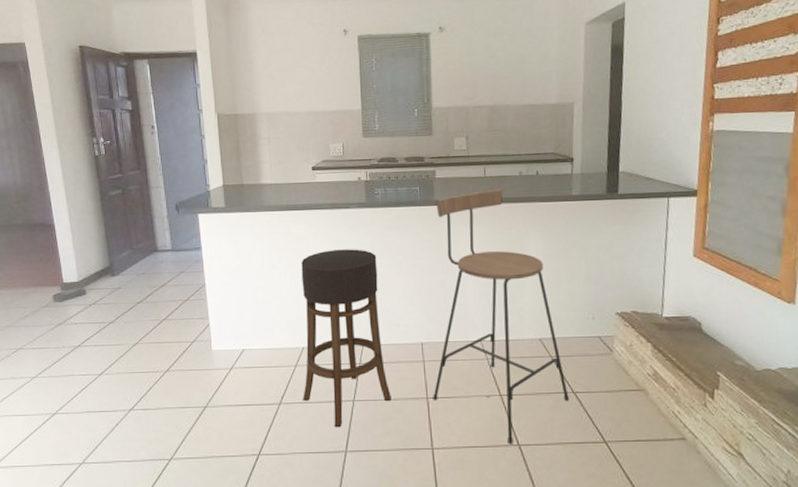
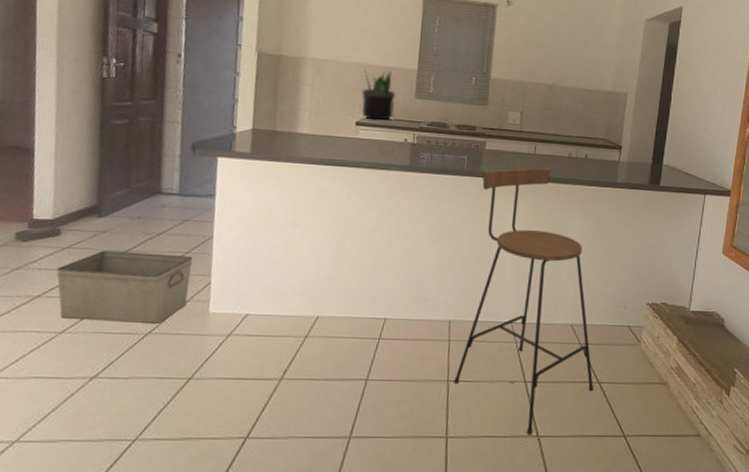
storage bin: none [88,303,193,363] -> present [56,250,193,324]
bar stool: present [301,249,391,427] -> none [308,212,413,409]
planter: none [313,114,344,164] -> present [362,70,395,121]

